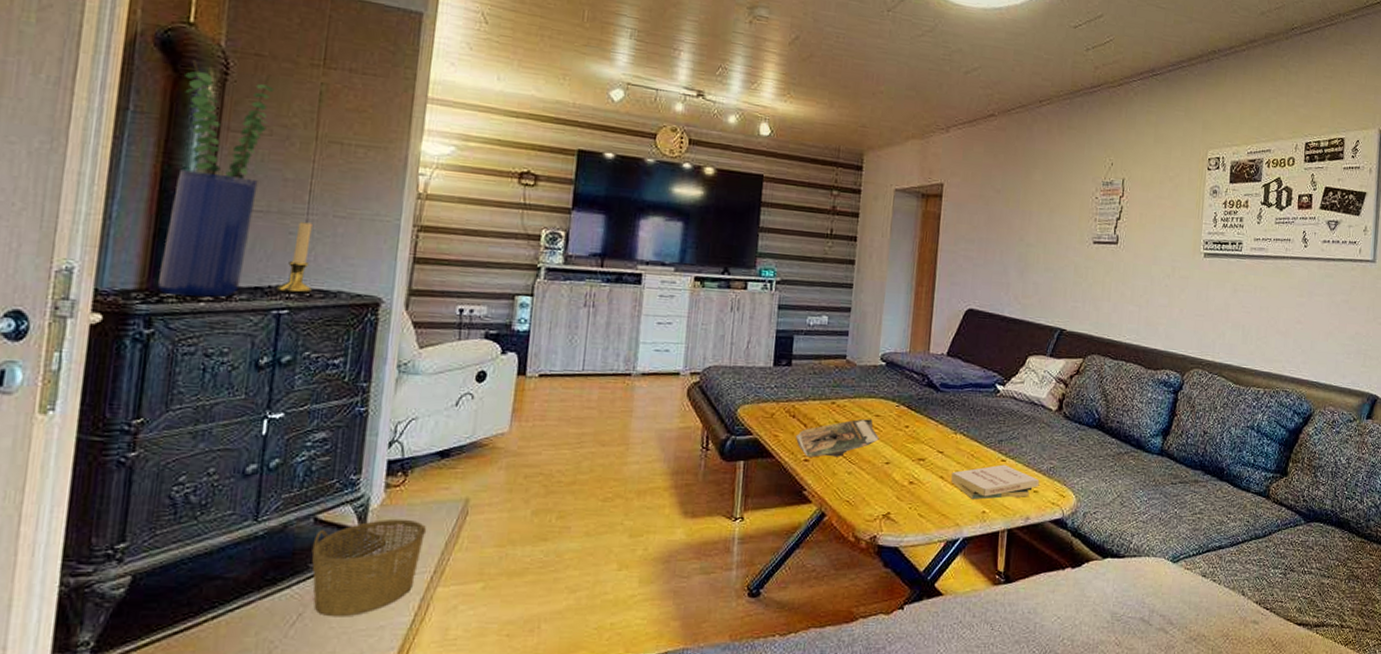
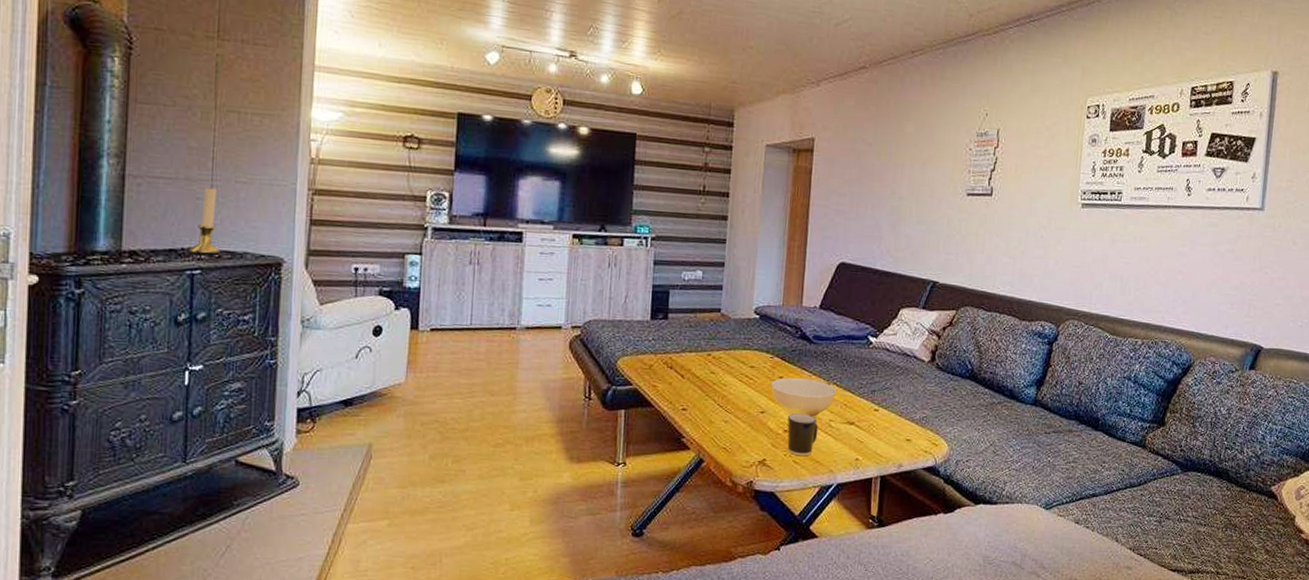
vase: present [157,60,275,298] -> none [83,36,175,259]
basket: present [311,518,427,617] -> none [235,461,336,549]
magazine: present [795,419,879,457] -> none [673,370,754,407]
bowl: none [896,427,964,468] -> present [770,378,837,417]
mug: none [912,464,945,509] -> present [787,413,818,457]
books: present [951,464,1040,500] -> none [825,414,912,447]

